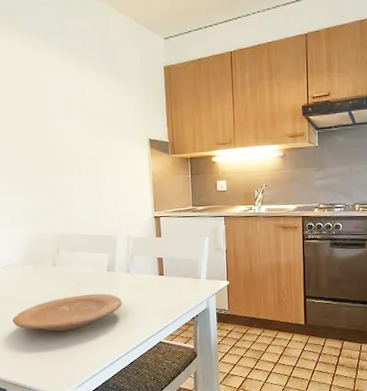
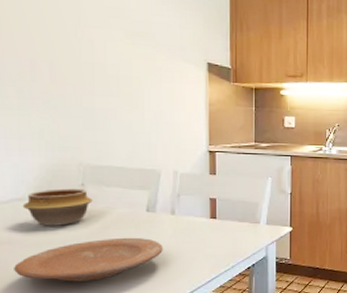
bowl: none [15,254,66,286] -> present [22,188,93,226]

